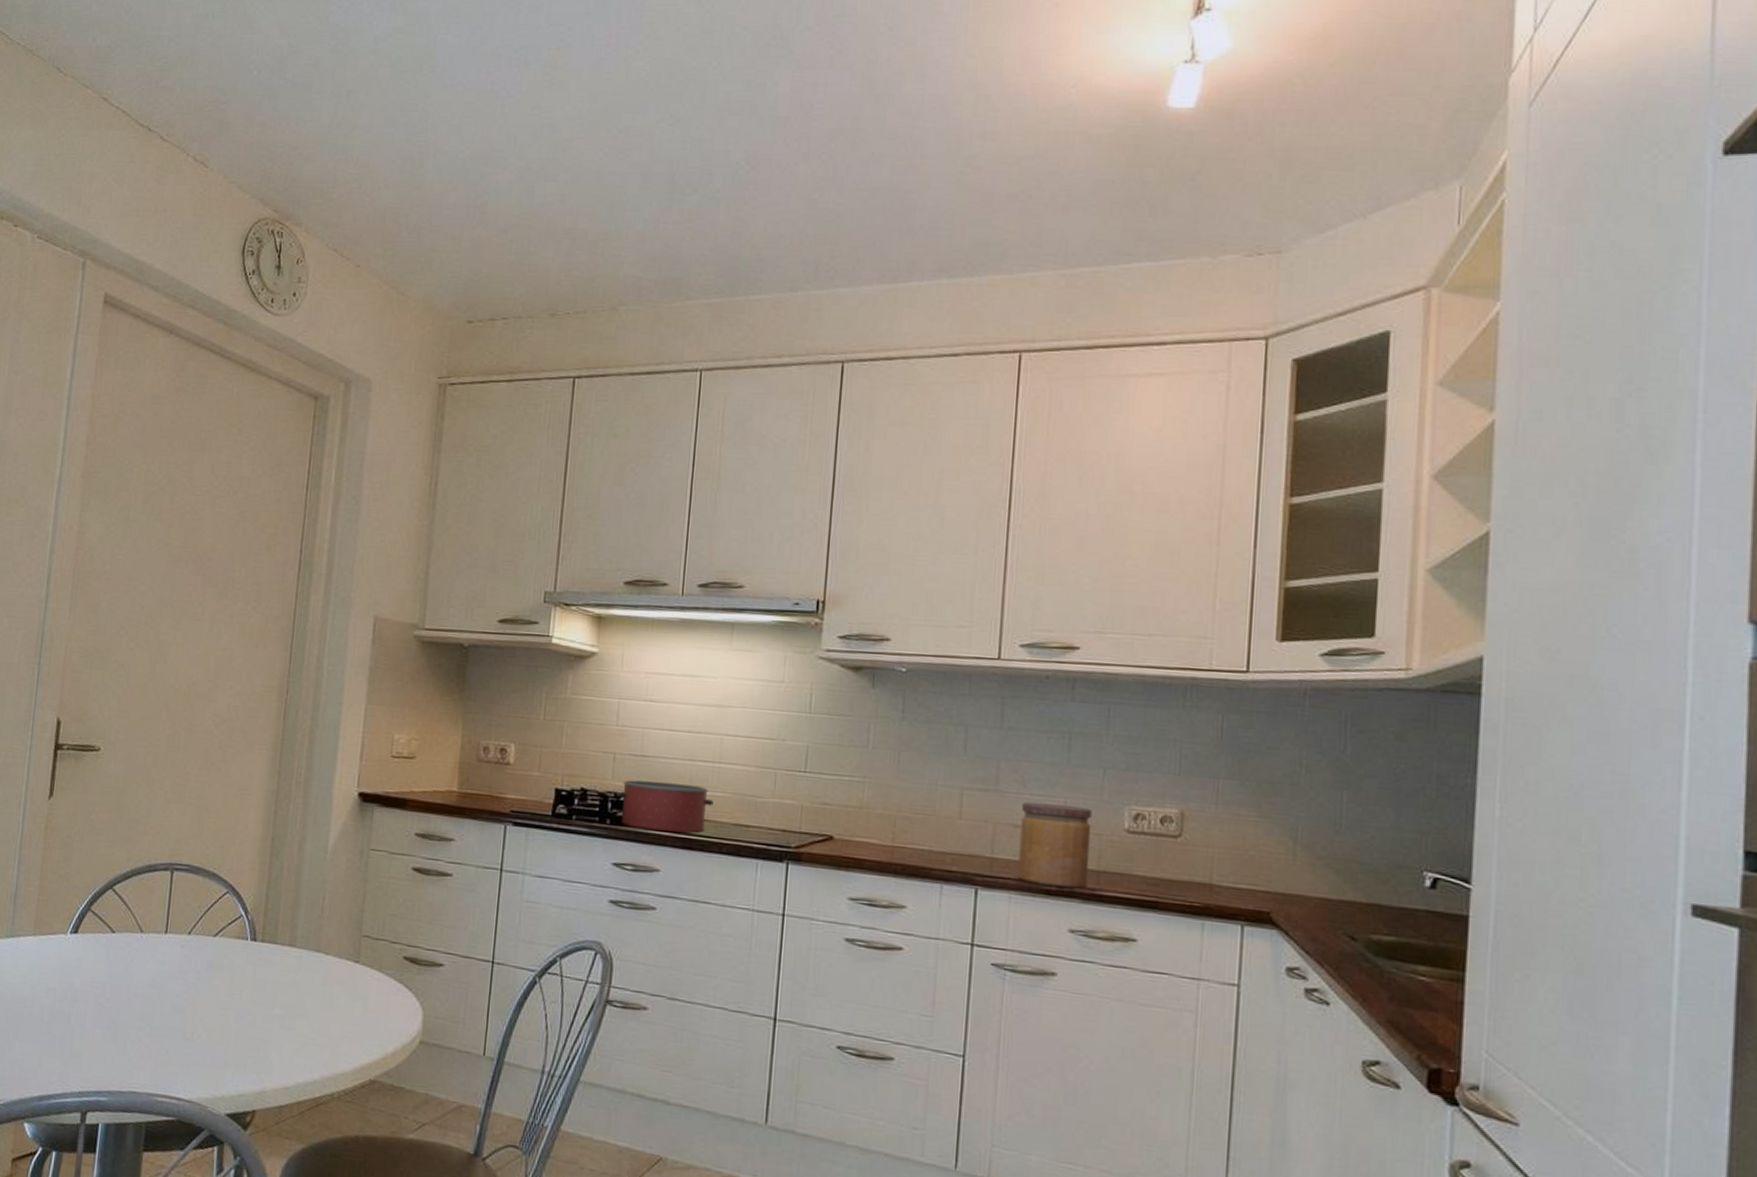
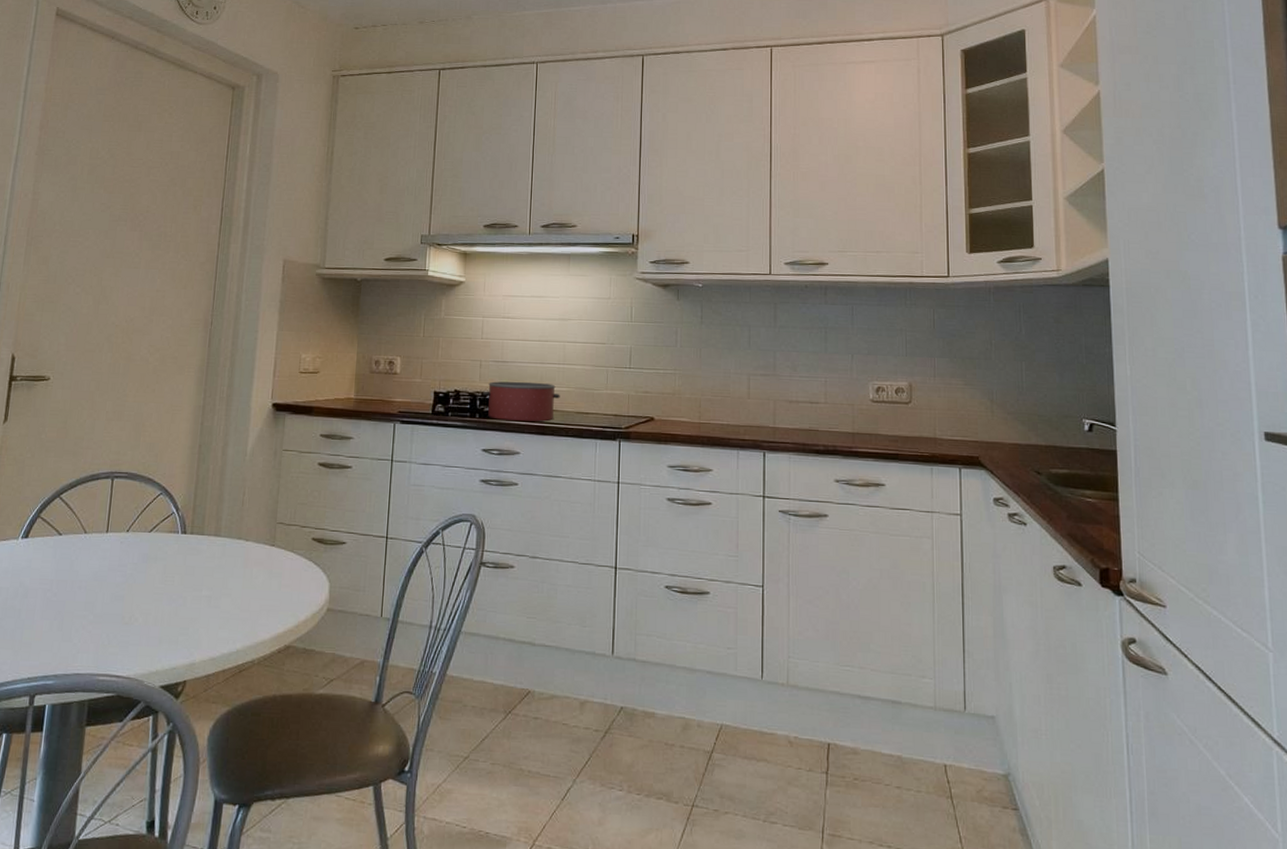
jar: present [1017,801,1093,889] -> none [794,382,846,448]

